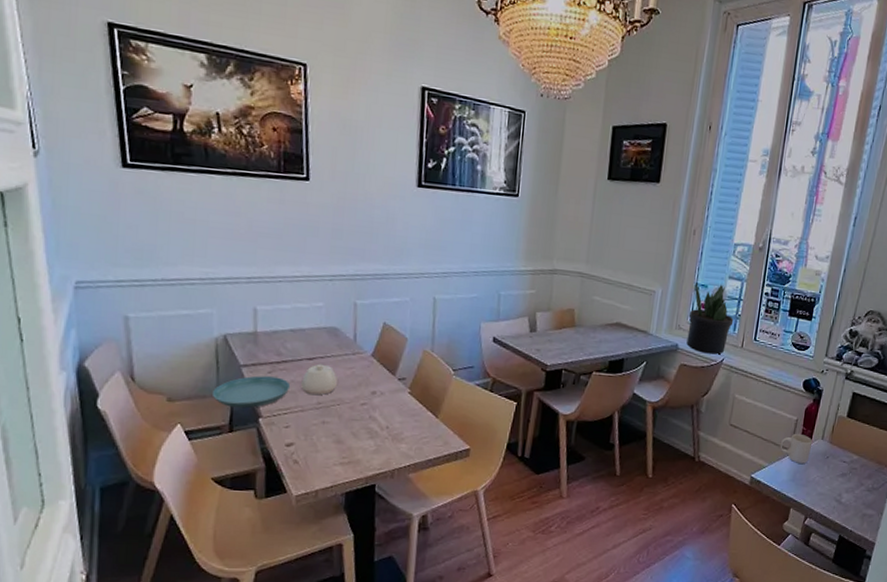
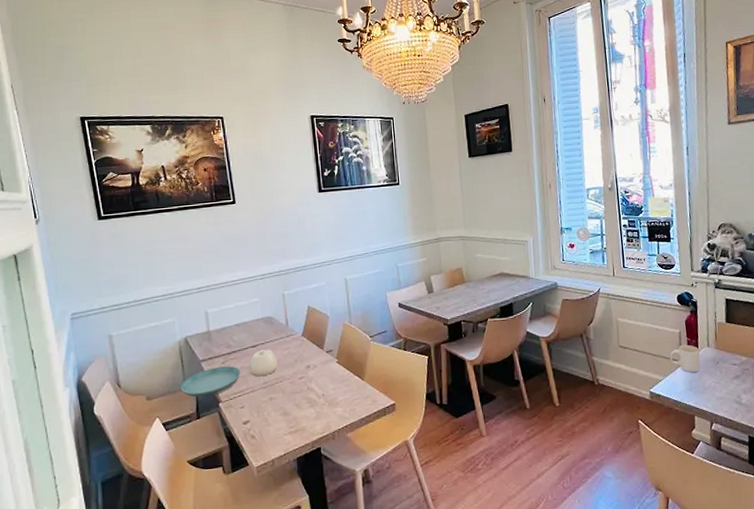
planter: present [686,282,734,355] -> none [560,225,601,287]

